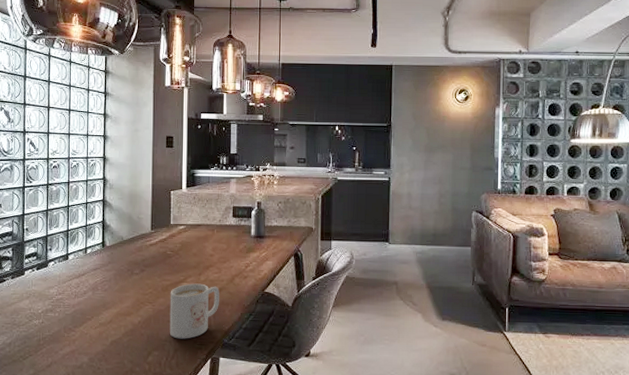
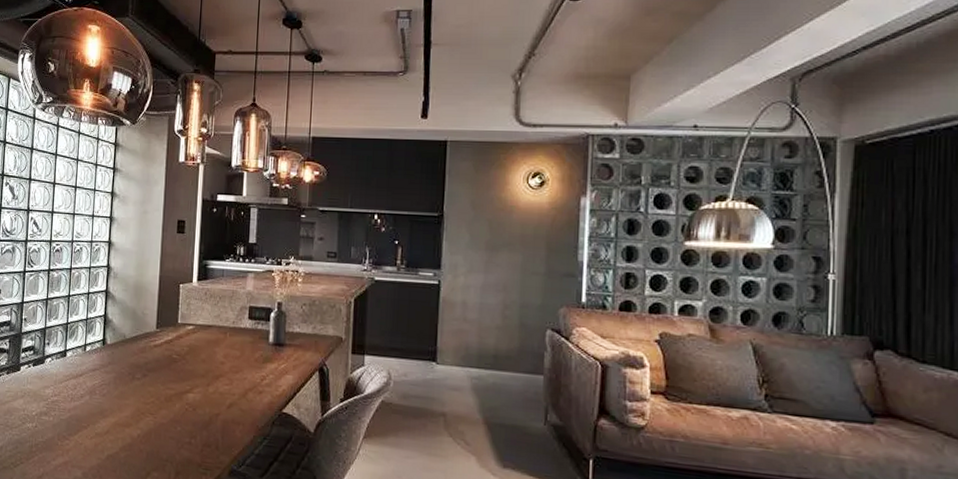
mug: present [169,283,219,339] -> none [171,394,230,461]

